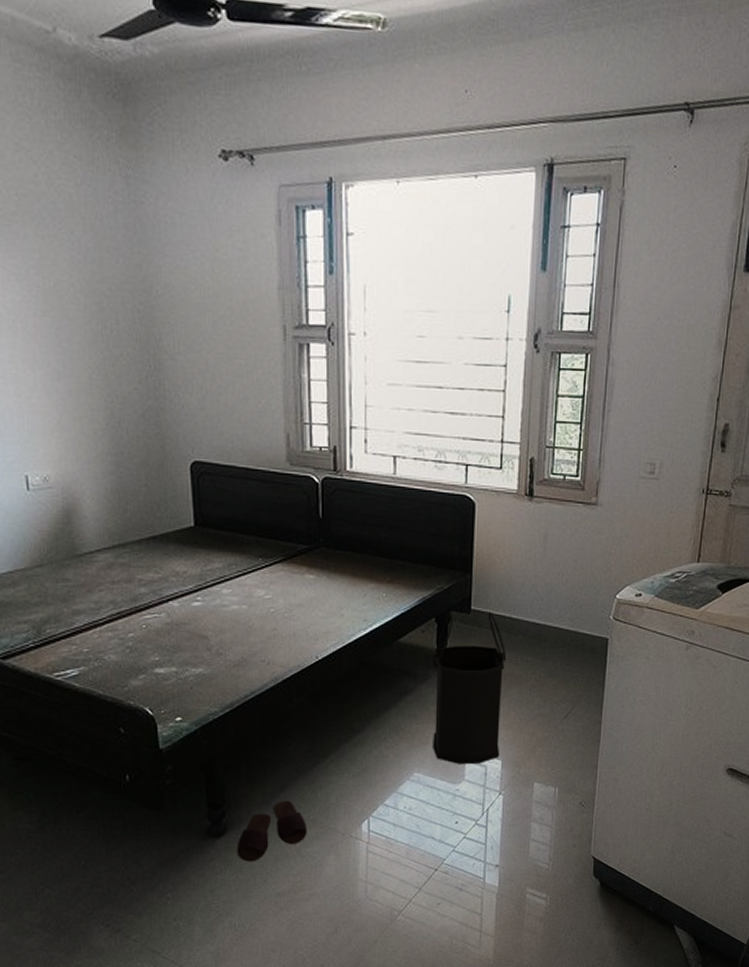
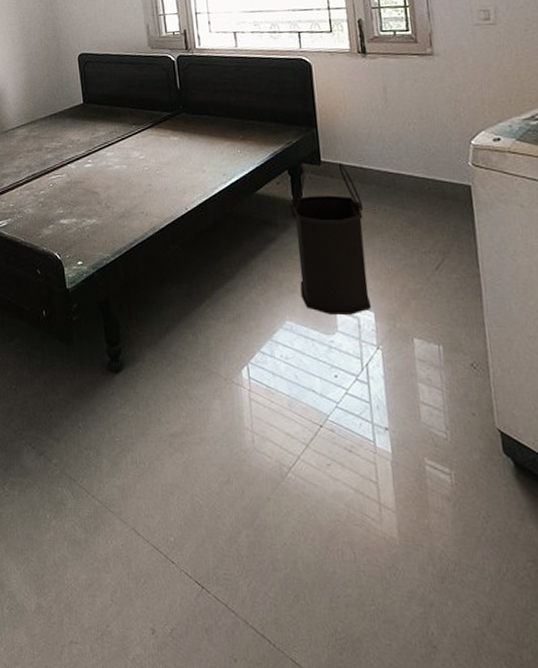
slippers: present [236,800,308,862] -> none [132,341,193,400]

